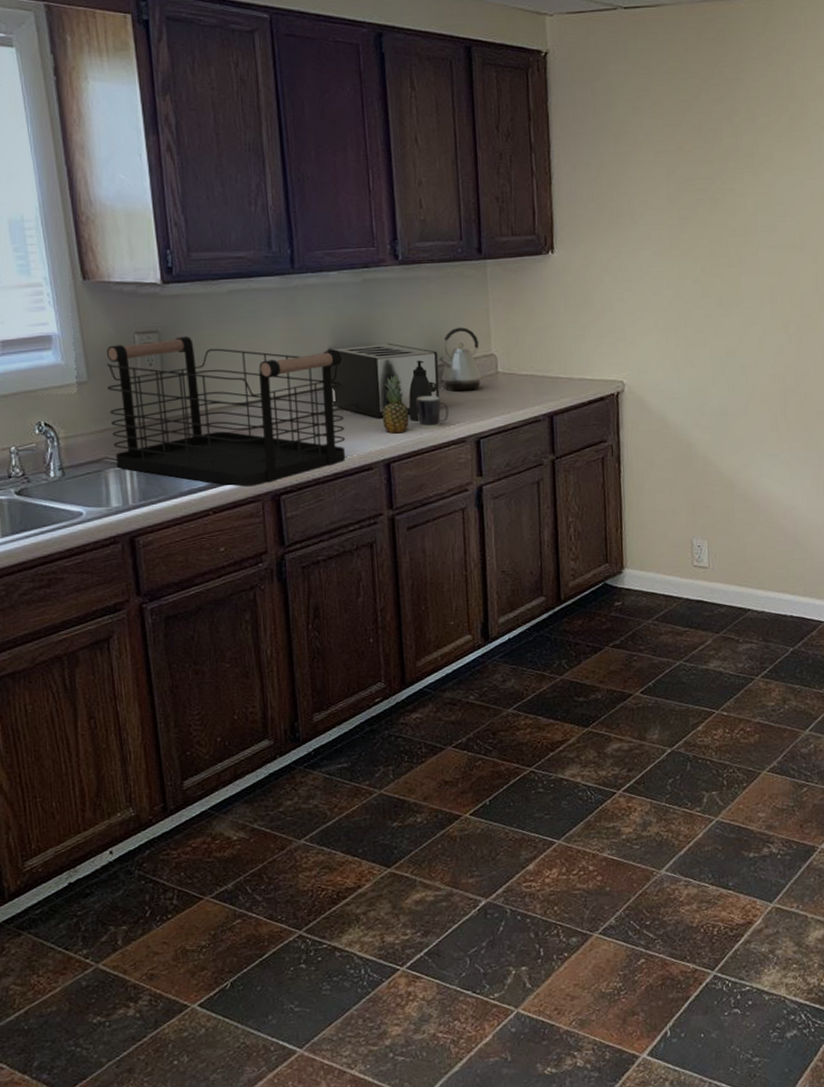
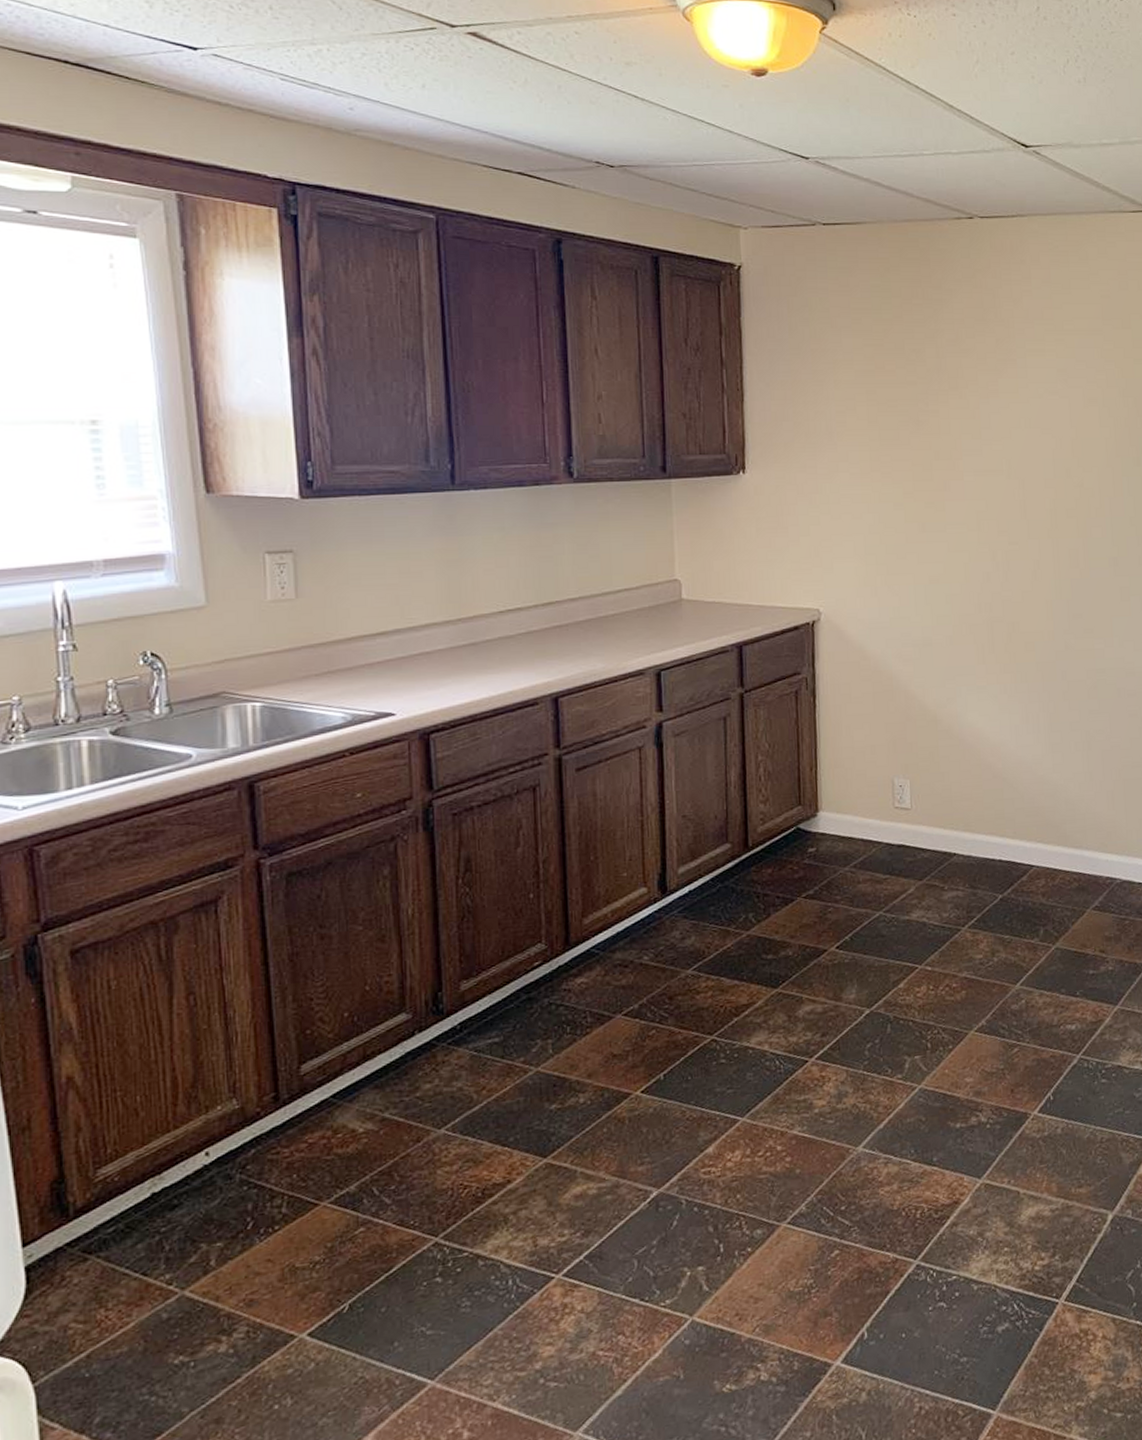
dish rack: present [106,337,346,488] -> none [229,557,508,725]
toaster: present [327,343,440,418] -> none [489,566,616,648]
fruit: present [382,375,409,434] -> none [550,602,581,666]
soap dispenser: present [408,360,433,421] -> none [581,585,609,652]
mug: present [415,395,450,428] -> none [589,623,627,660]
kettle: present [438,327,483,391] -> none [616,550,665,619]

